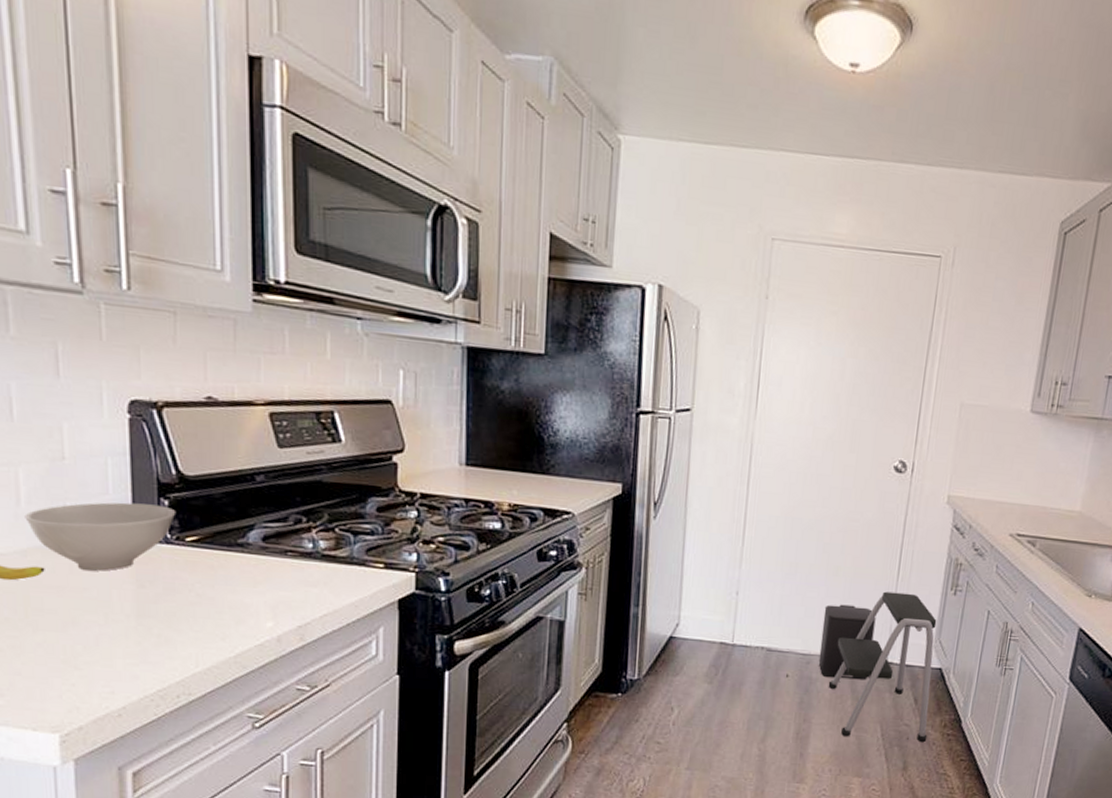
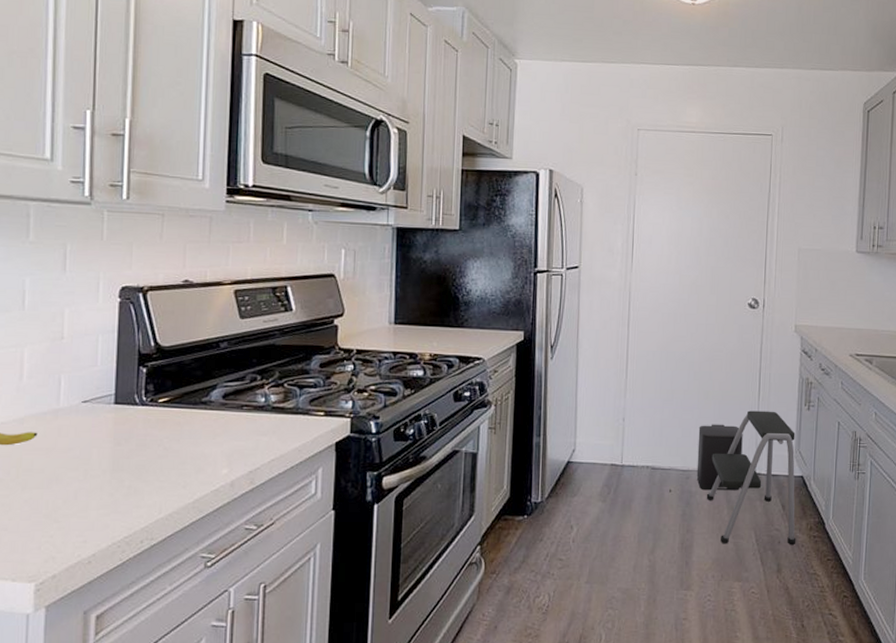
bowl: present [25,502,176,571] -> none [25,372,152,433]

